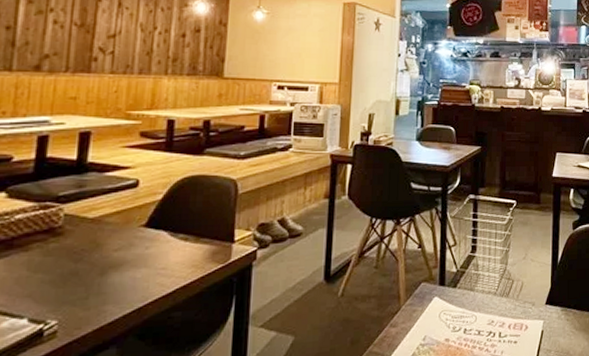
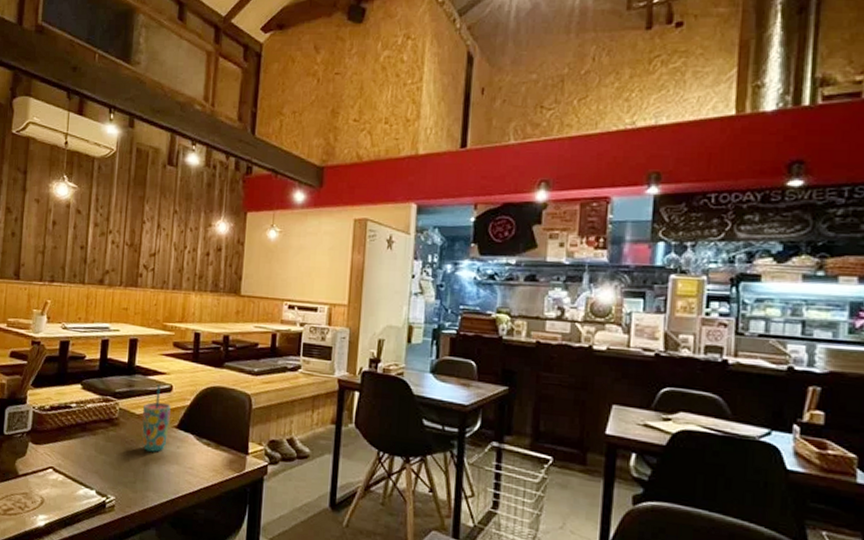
cup: none [97,180,137,259] -> present [142,384,171,452]

